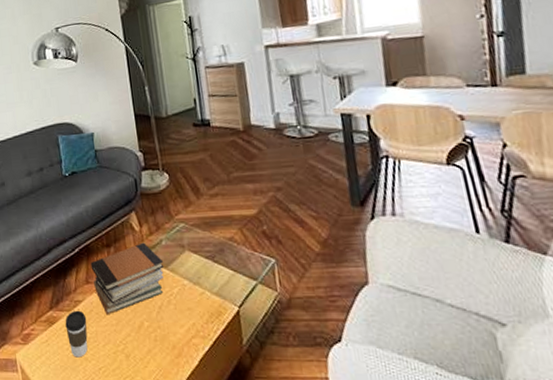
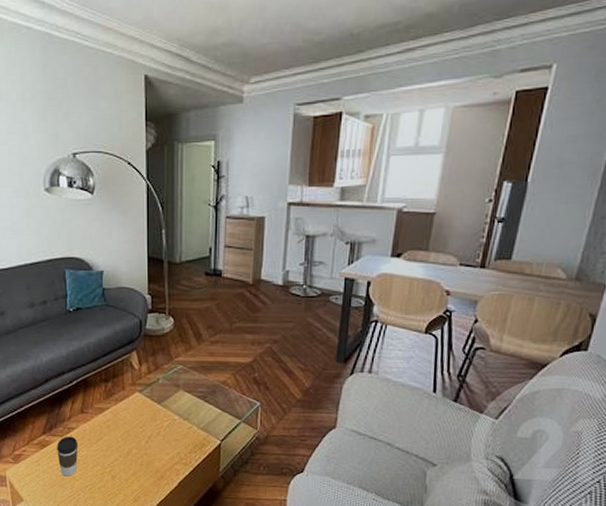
book stack: present [90,242,165,315] -> none [87,380,158,442]

